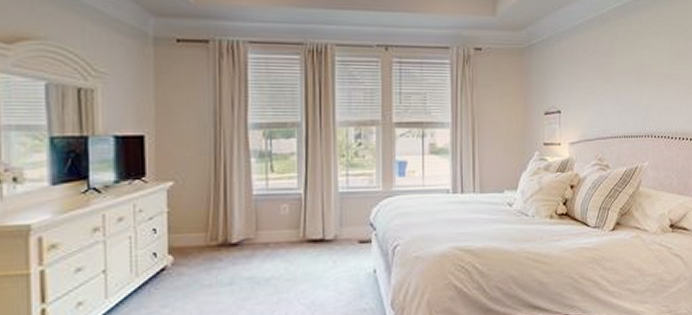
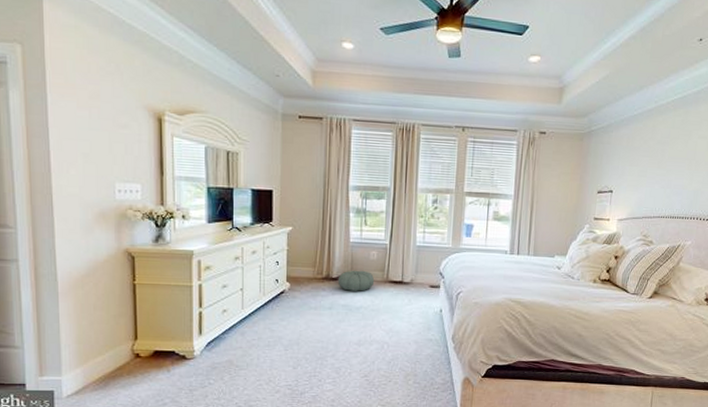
pouf: none [238,229,288,258] -> present [337,270,375,291]

